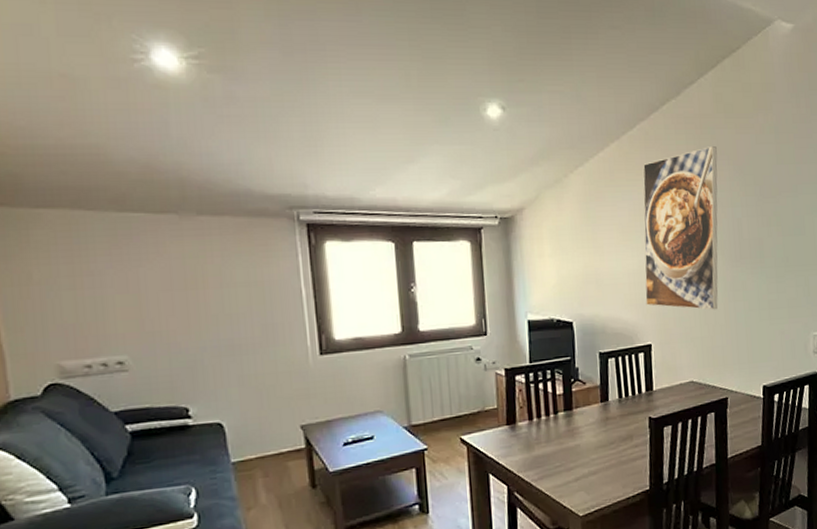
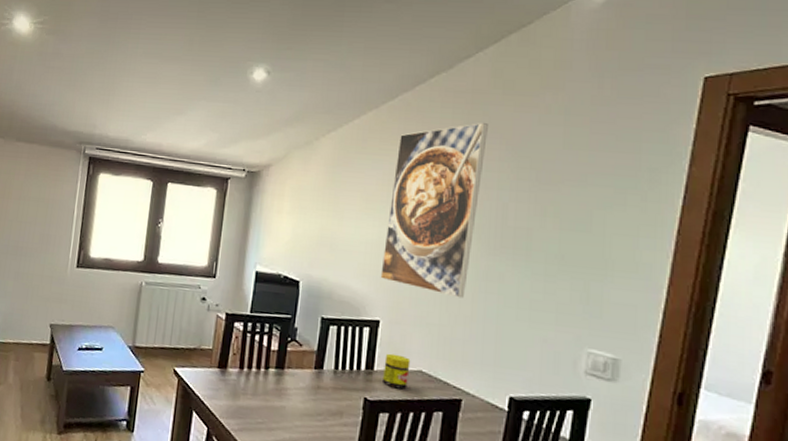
jar: none [661,371,683,401] -> present [383,353,411,388]

